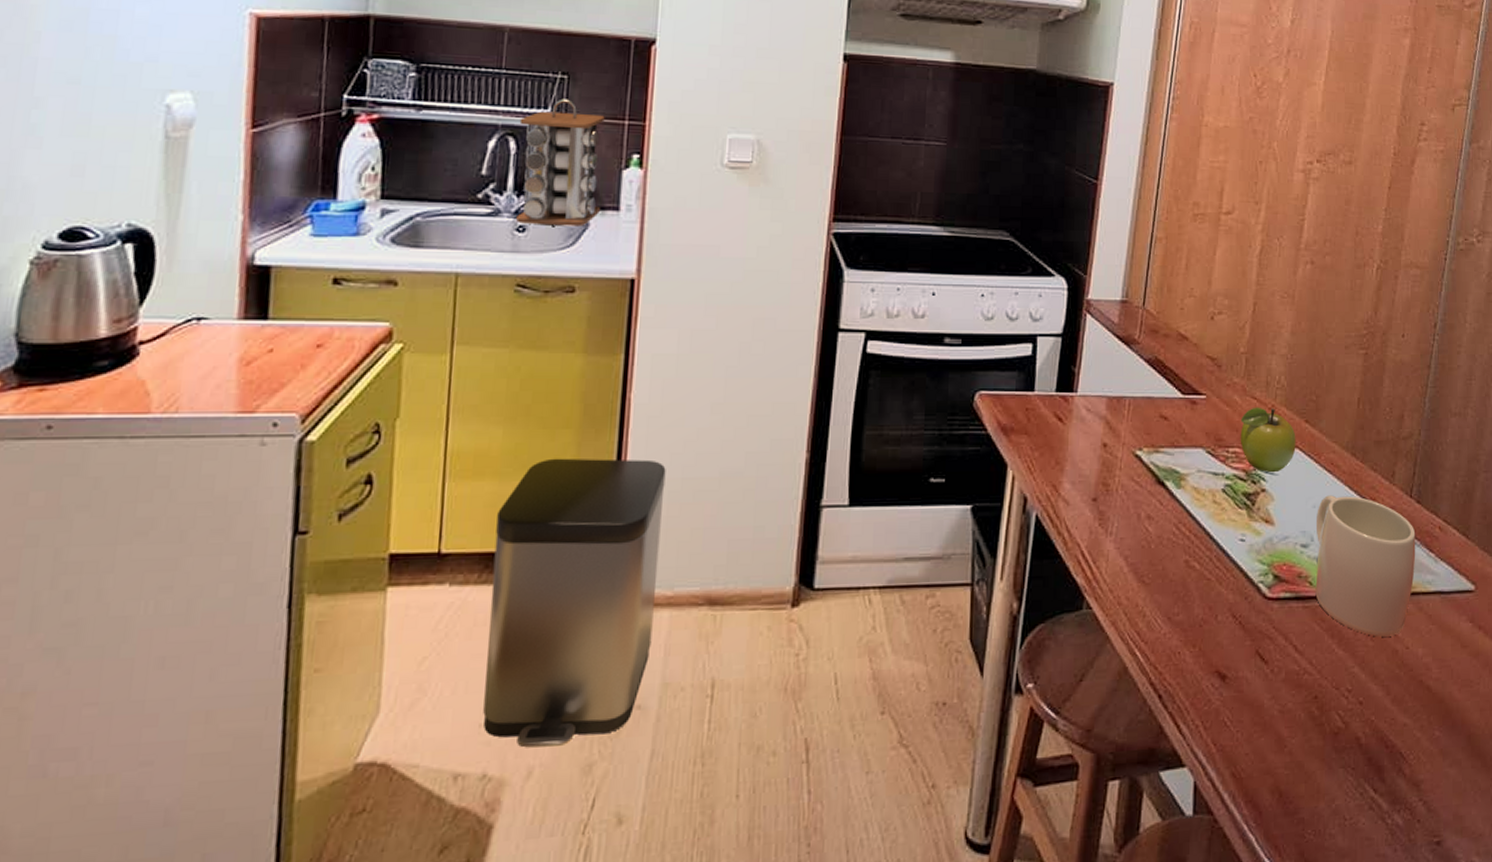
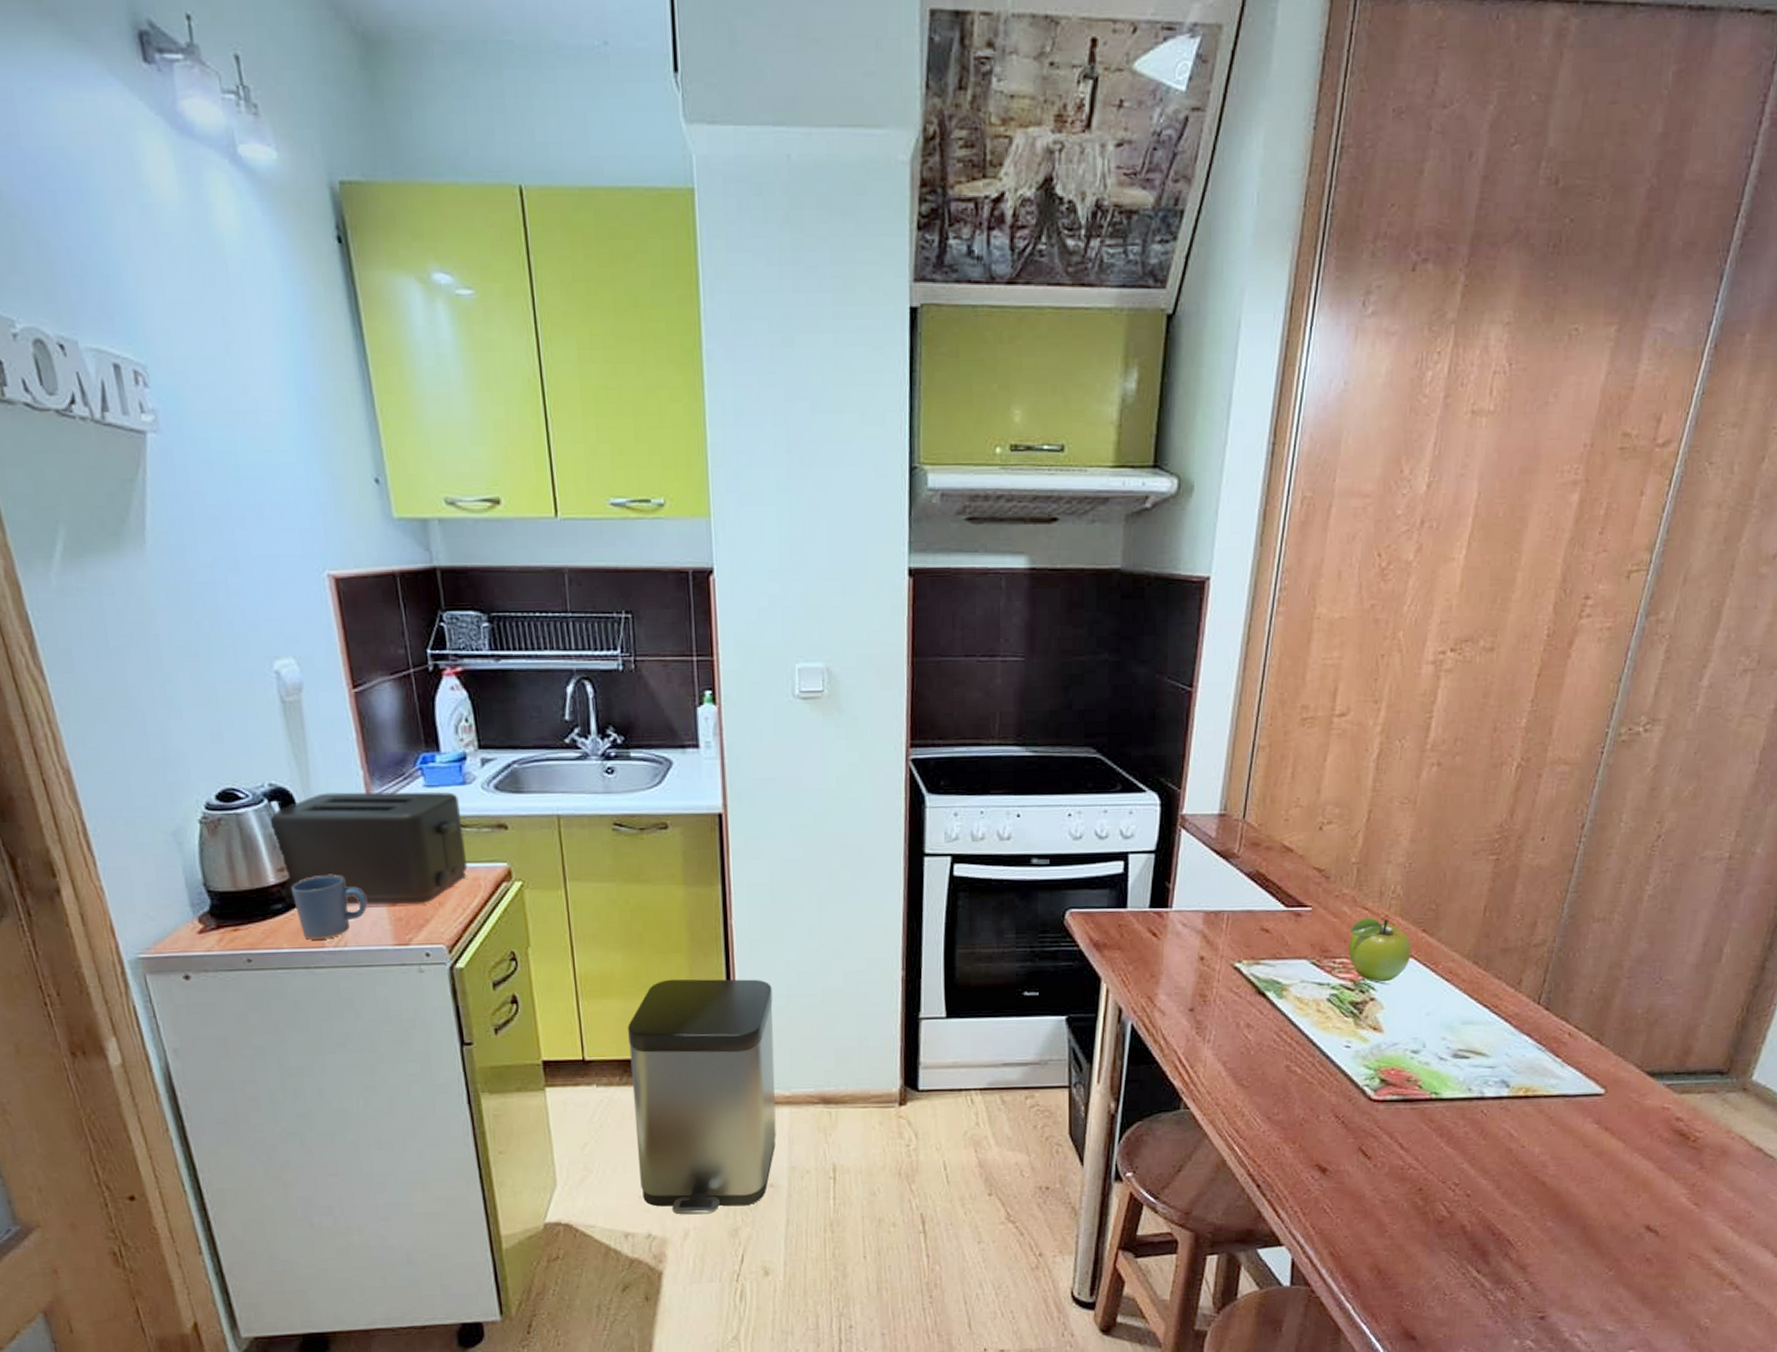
toaster: none [110,237,348,366] -> present [267,792,468,906]
mug: none [123,329,216,404] -> present [290,875,368,940]
spice rack: present [516,98,605,227] -> none [592,638,681,766]
mug: present [1315,495,1416,637] -> none [1425,1003,1541,1137]

